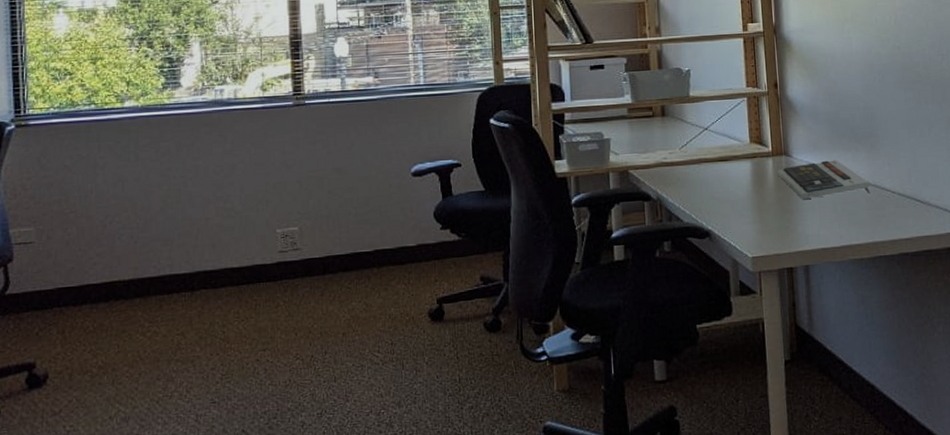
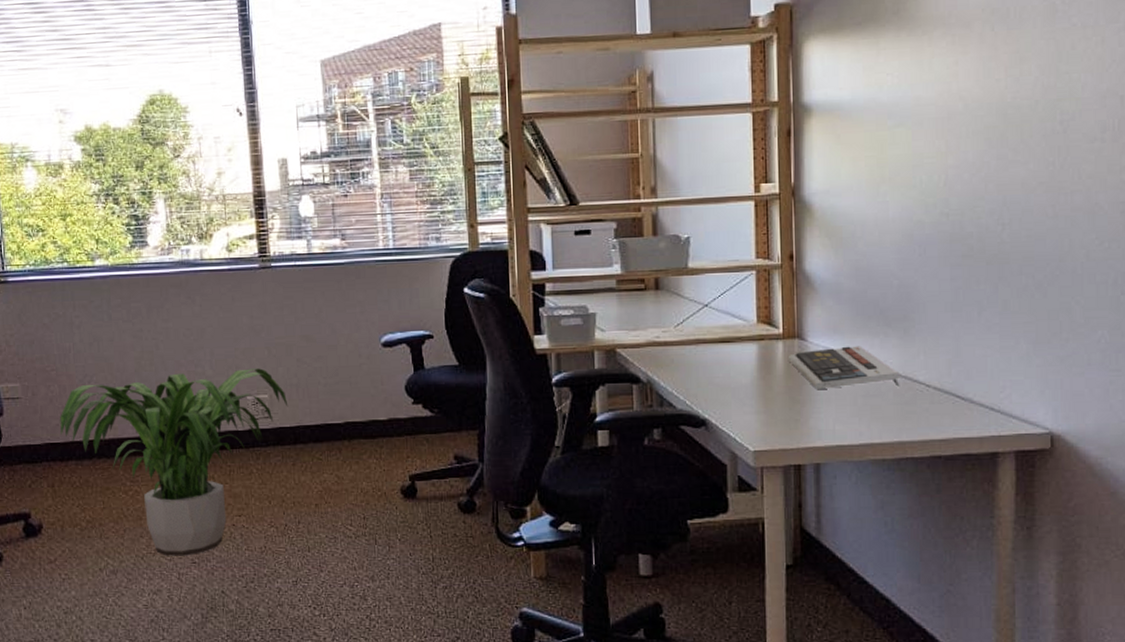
potted plant: none [76,201,318,398] -> present [60,368,288,556]

